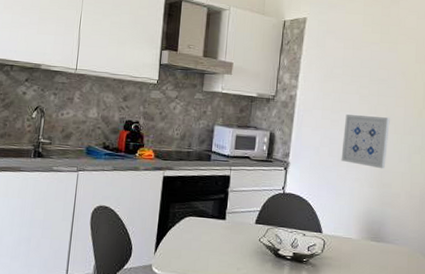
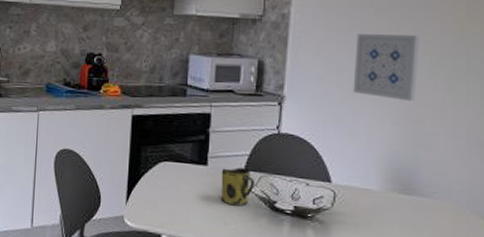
mug: none [235,221,263,254] -> present [220,167,255,206]

